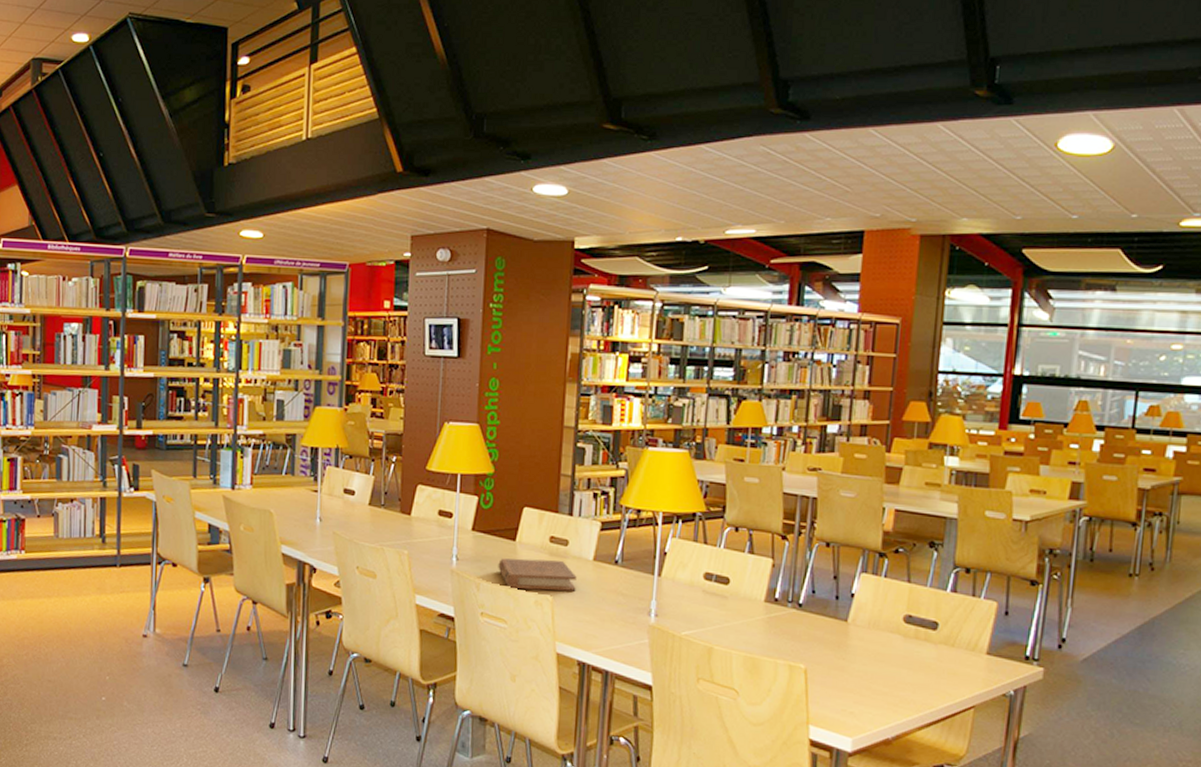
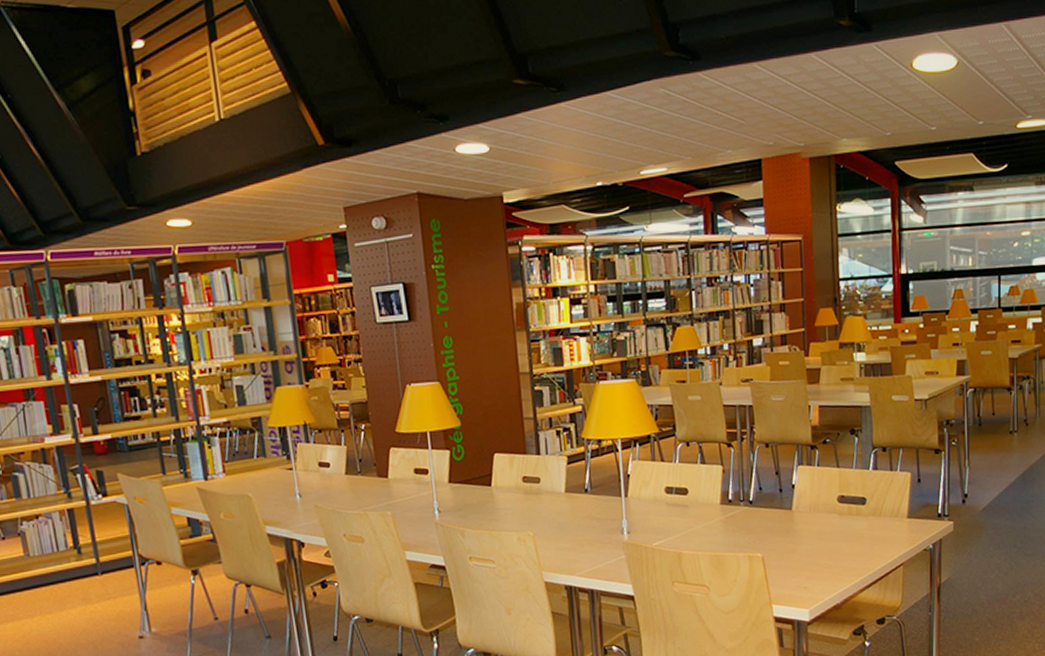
book: present [498,558,577,591] -> none [478,497,554,531]

